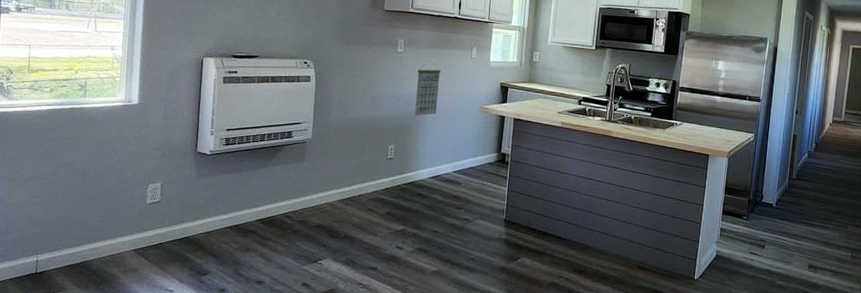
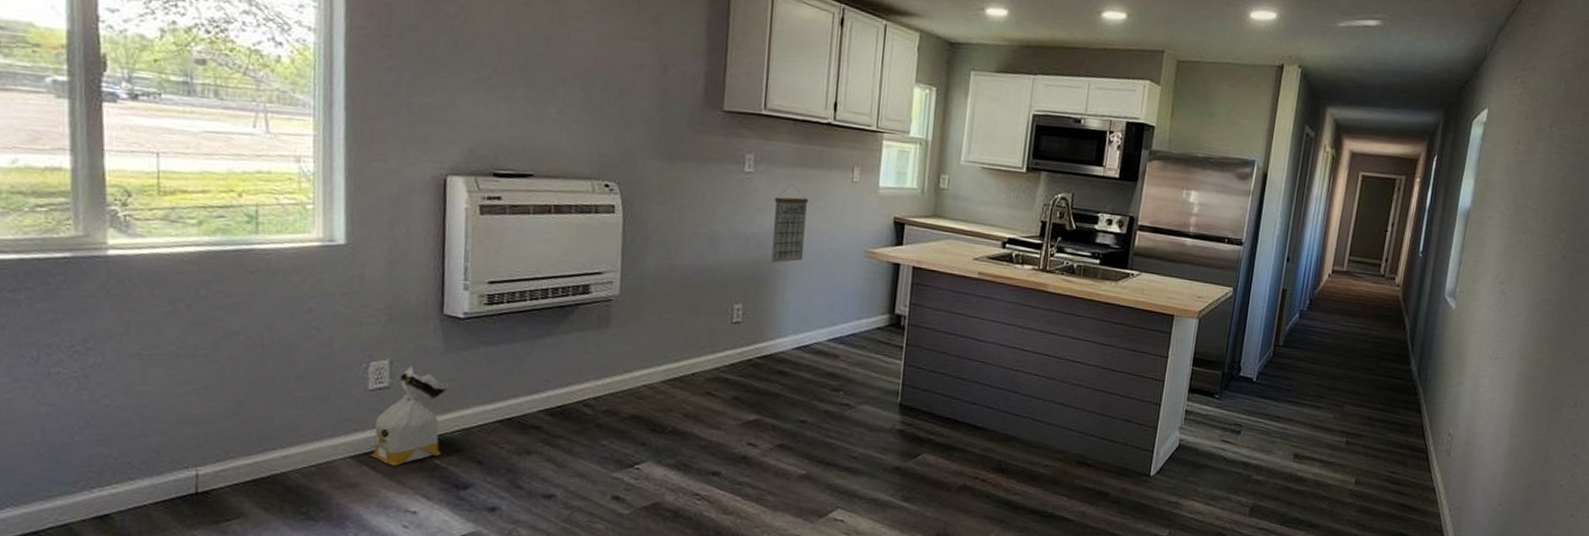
bag: none [145,187,200,258] -> present [370,365,452,466]

